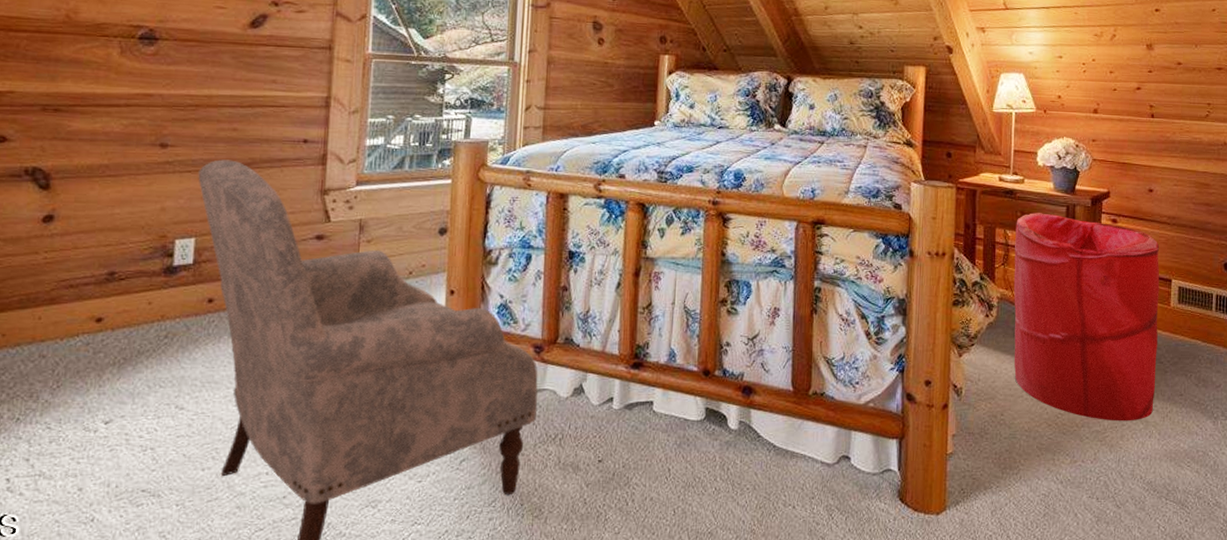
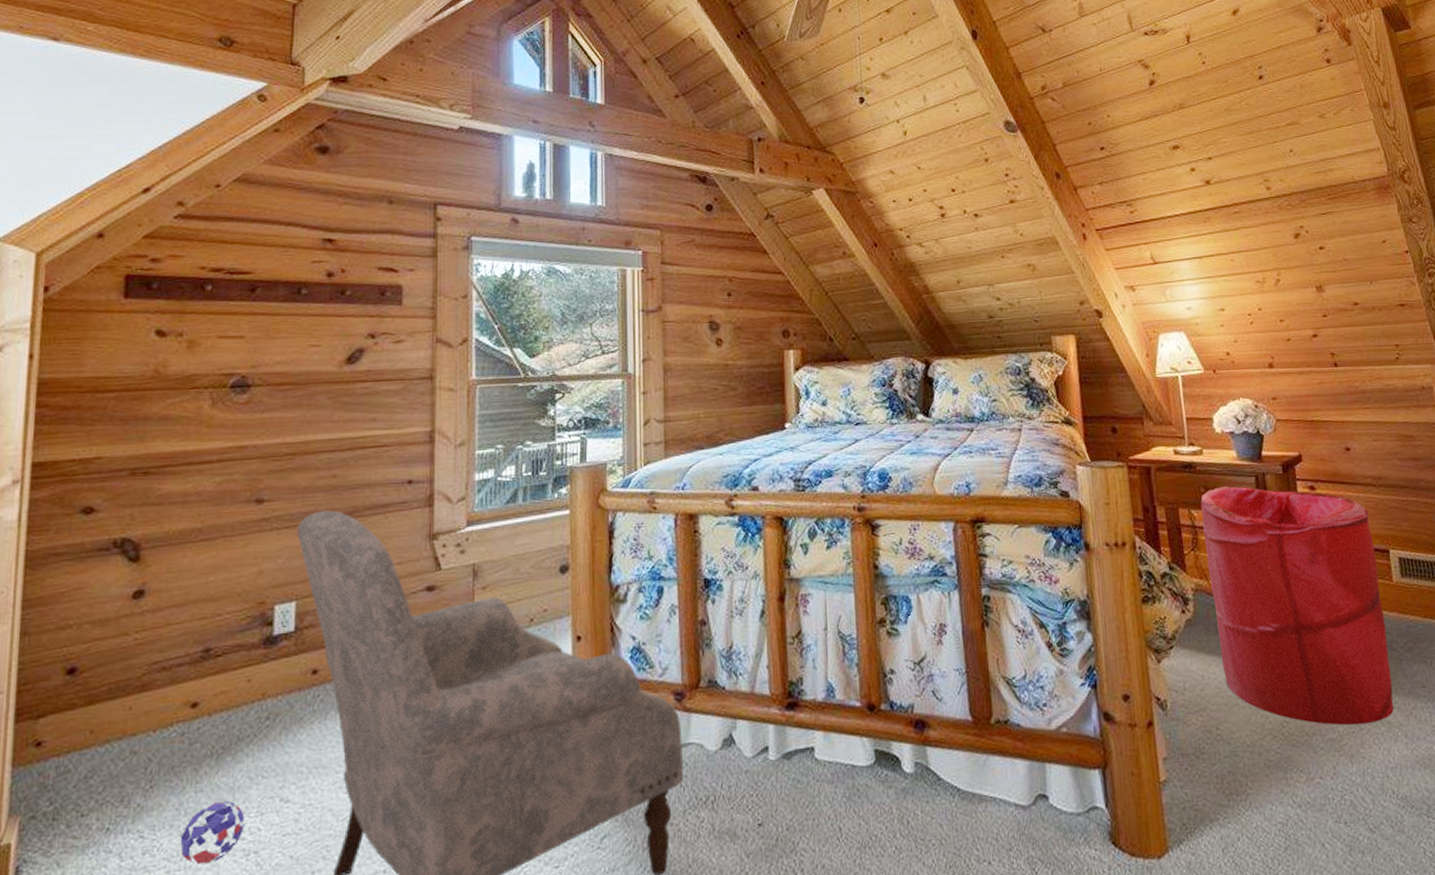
decorative ball: none [84,403,143,455] -> present [180,800,245,865]

